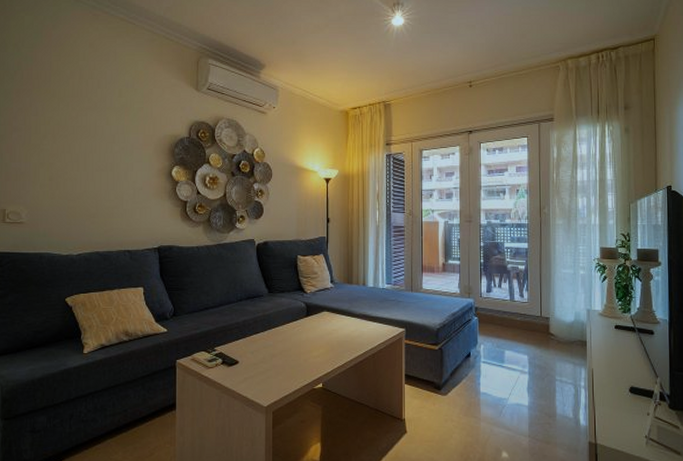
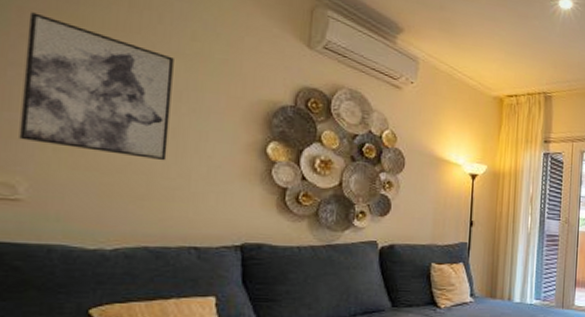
wall art: none [21,92,109,188] -> present [19,12,174,161]

